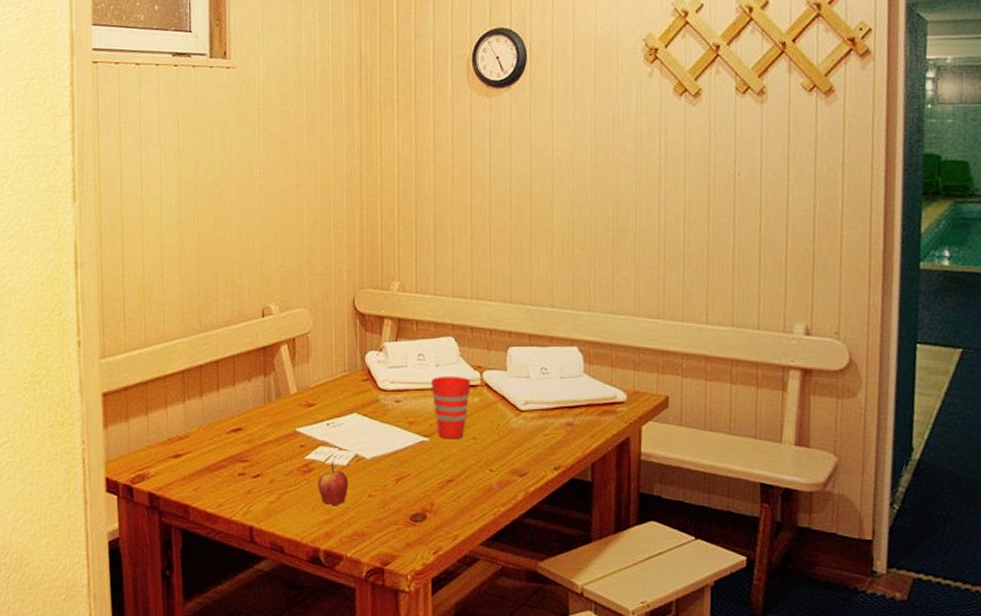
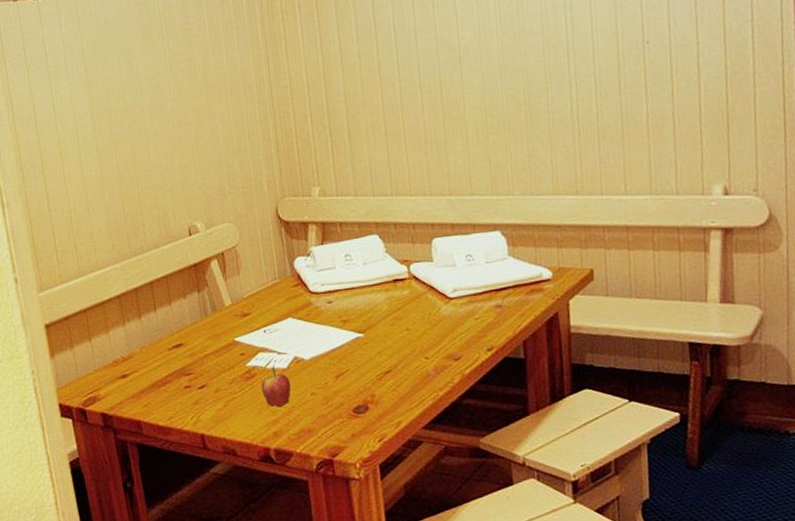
cup: present [432,375,471,439] -> none [361,272,399,333]

